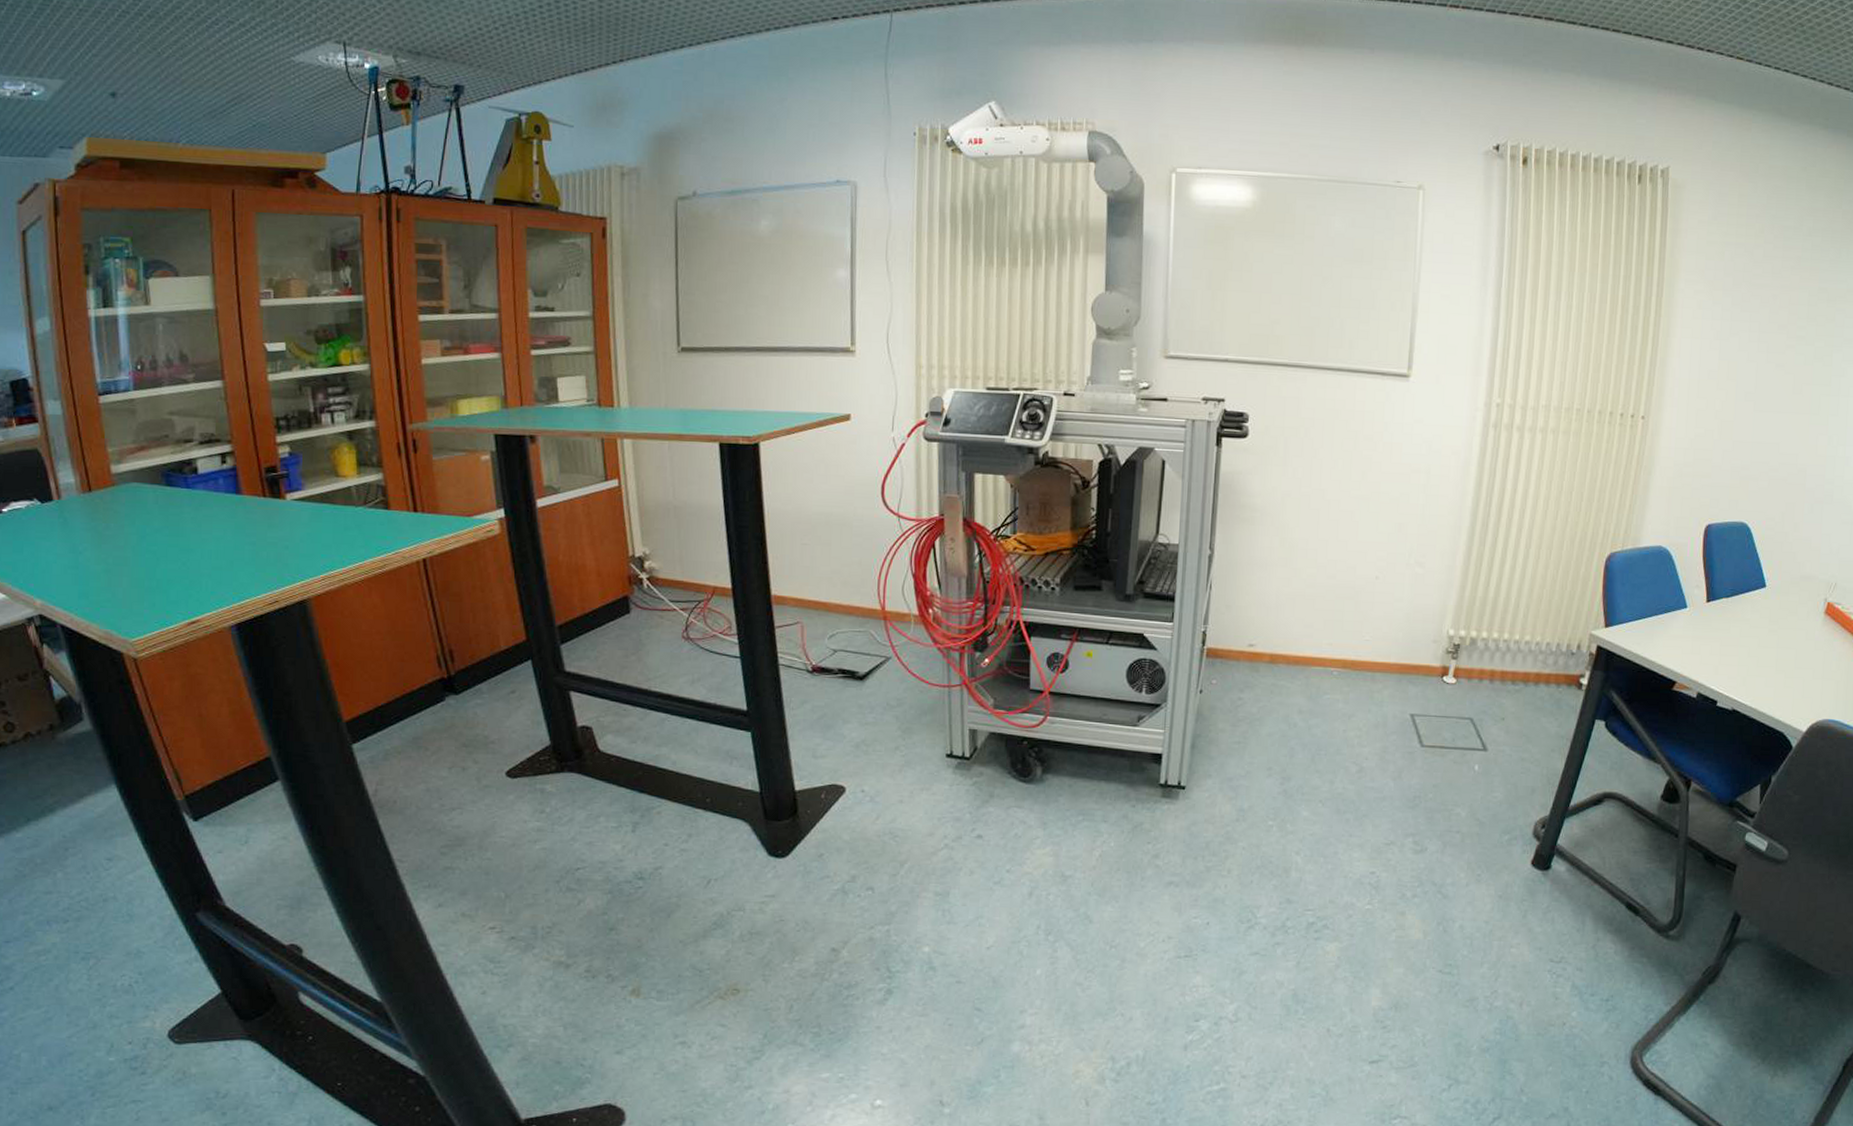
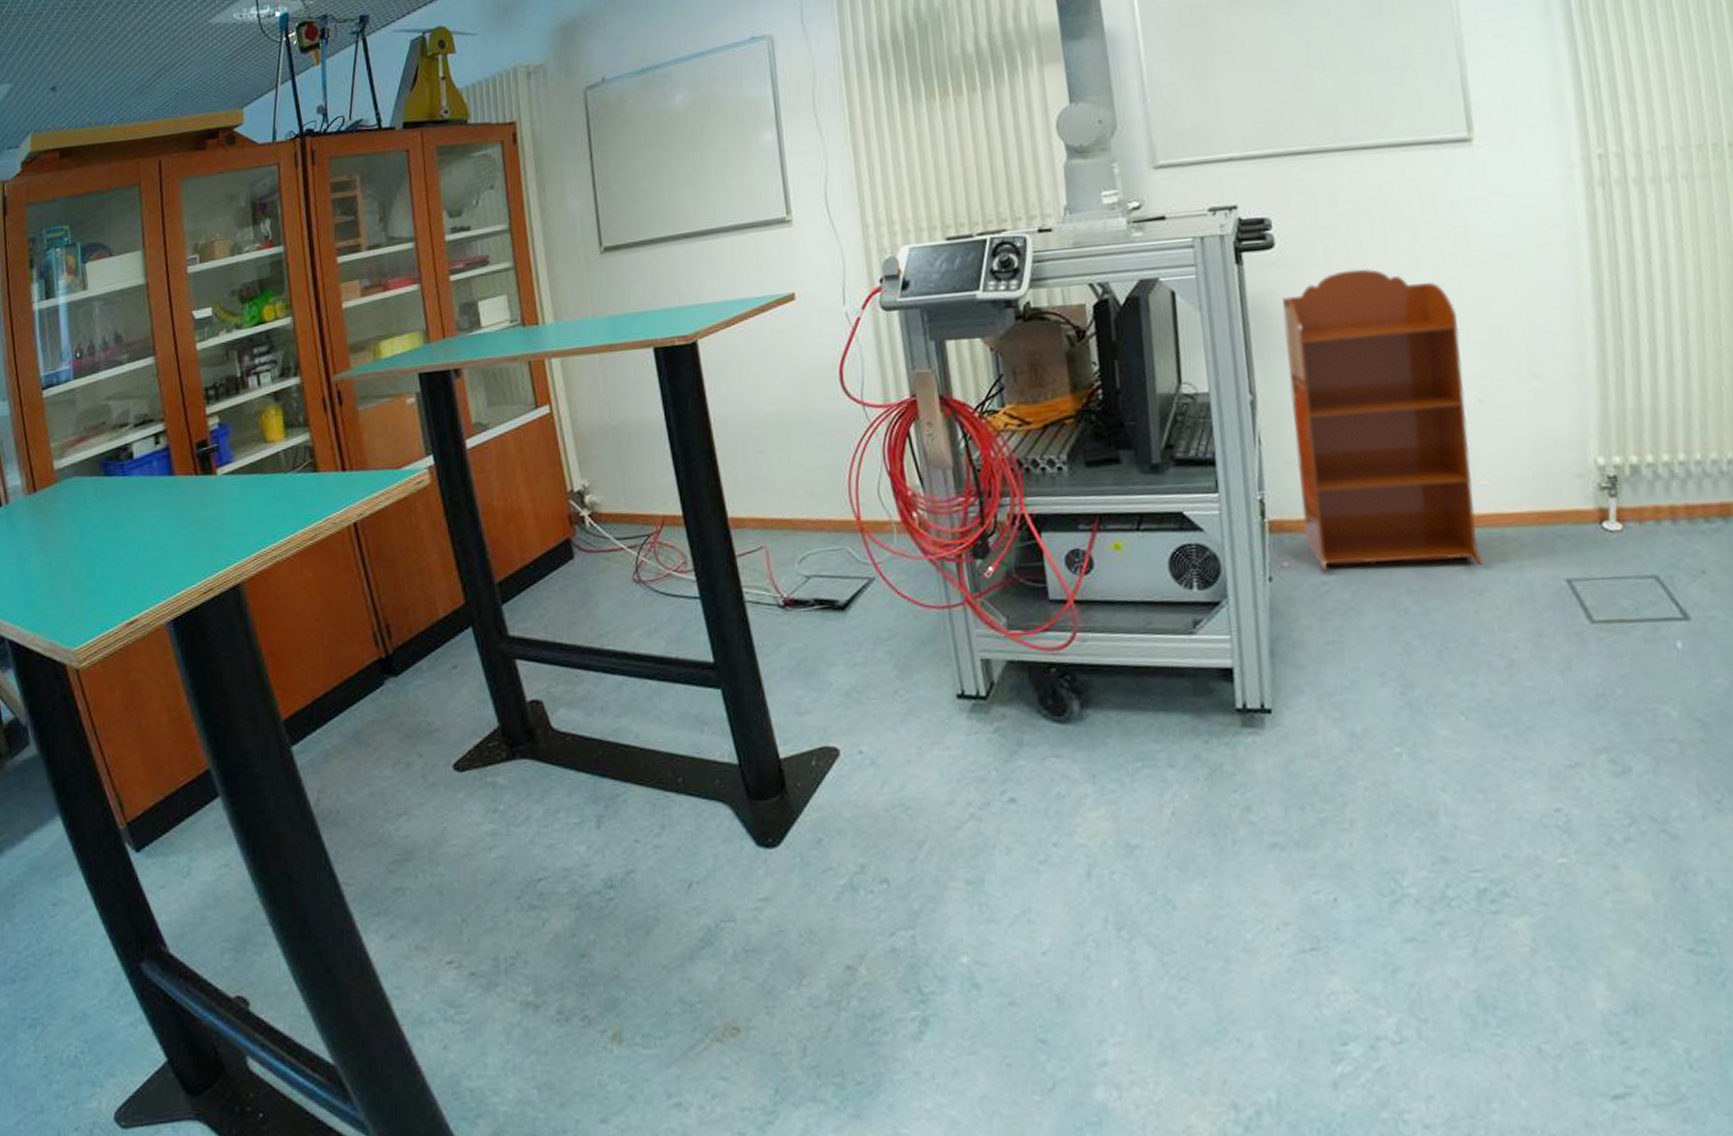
bookcase: none [1231,464,1373,699] -> present [1282,268,1483,574]

